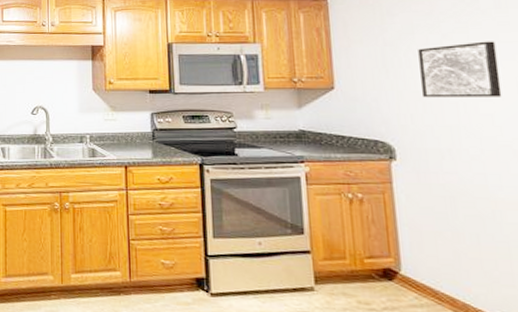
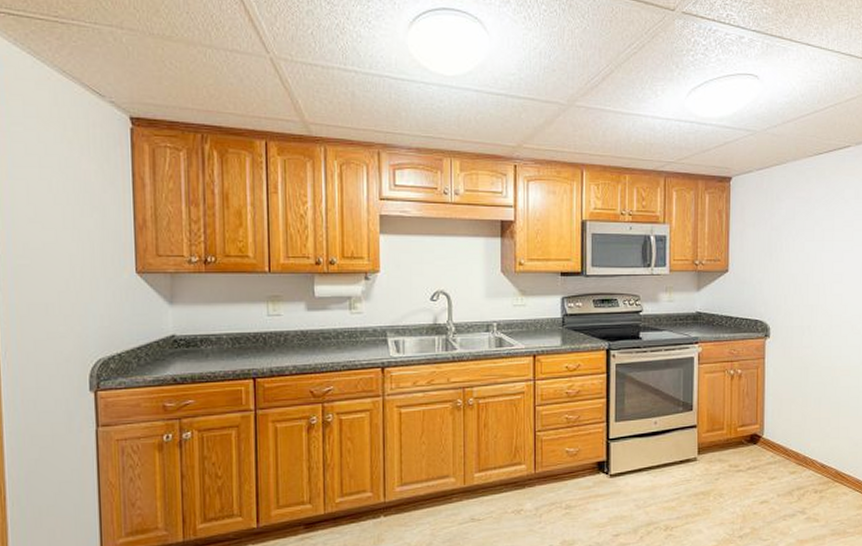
wall art: present [418,41,502,98] -> none [795,229,851,280]

